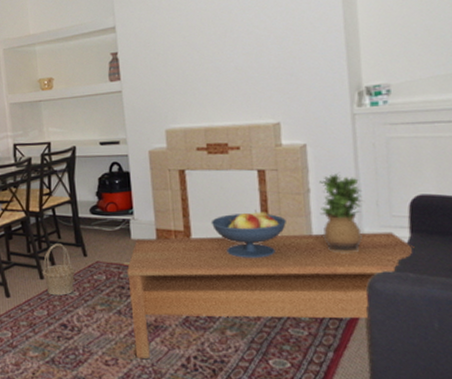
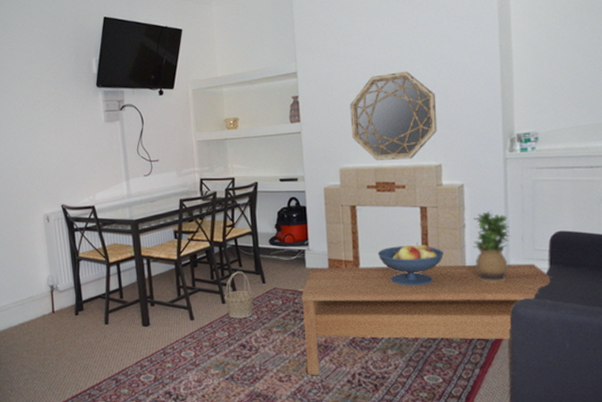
home mirror: none [175,22,274,120] -> present [350,71,438,161]

